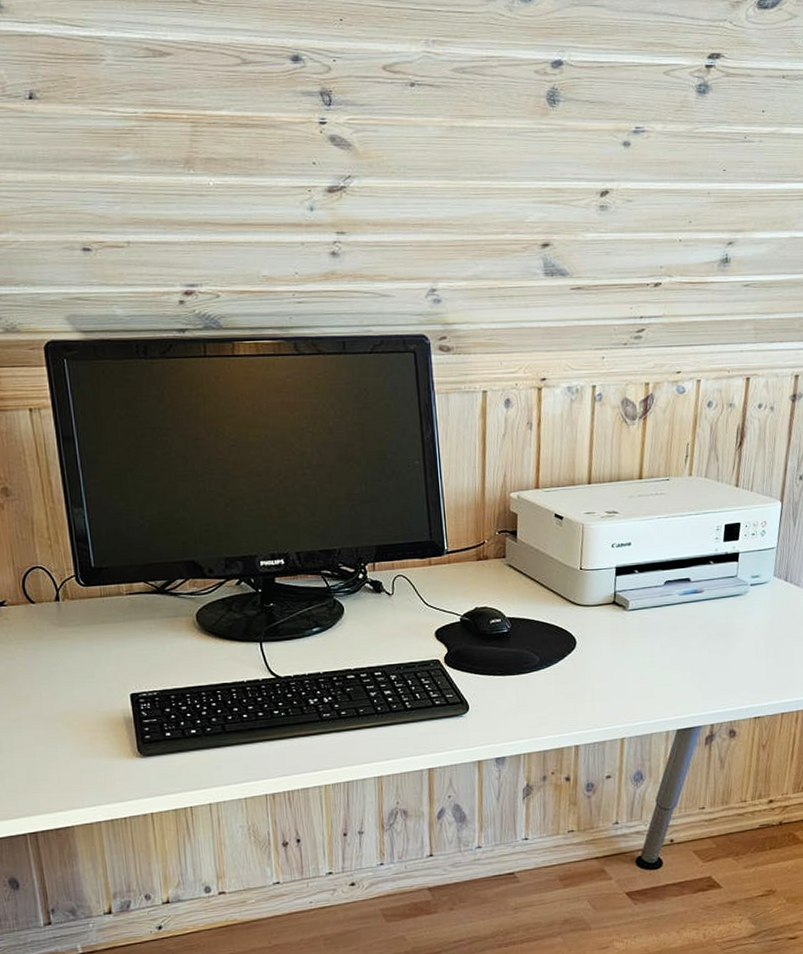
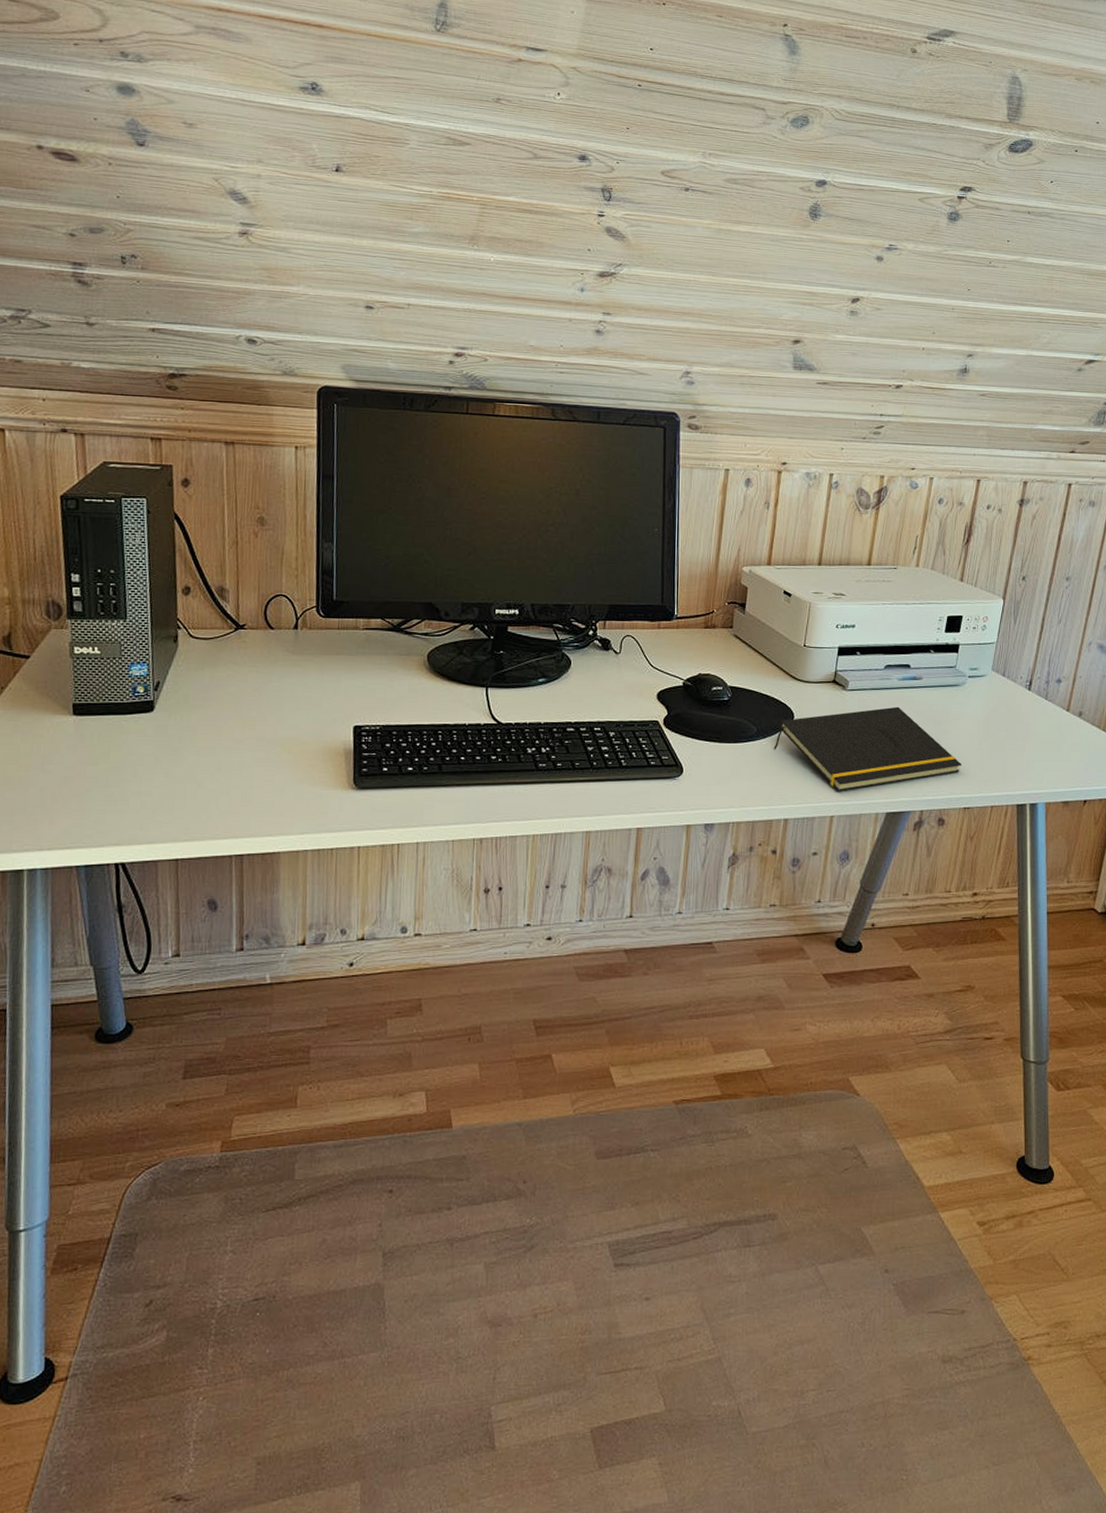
notepad: none [558,622,750,714] -> present [774,706,963,792]

